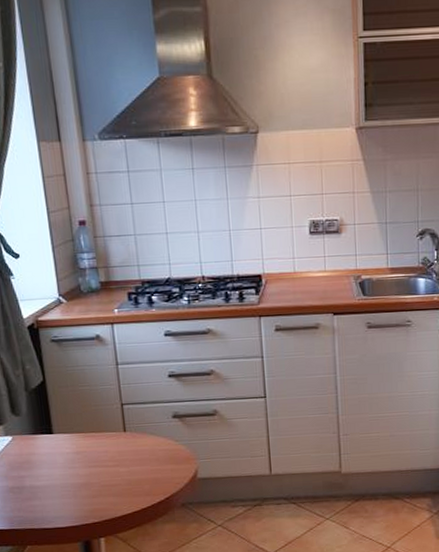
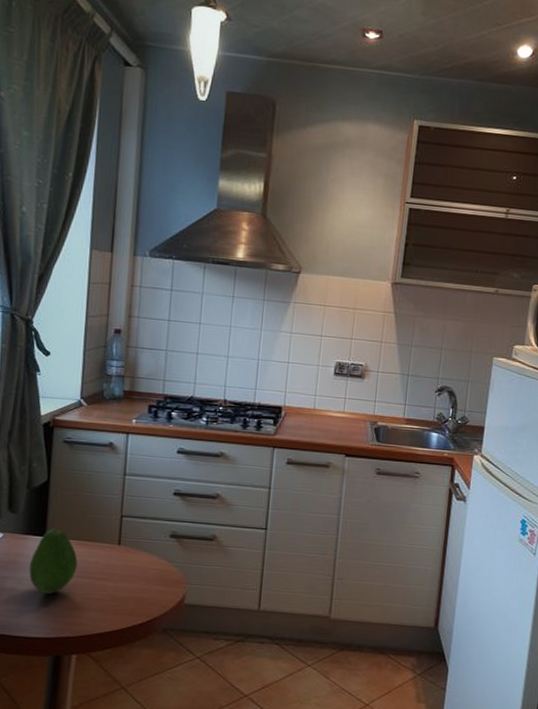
fruit: none [42,424,89,487] -> present [29,527,78,594]

